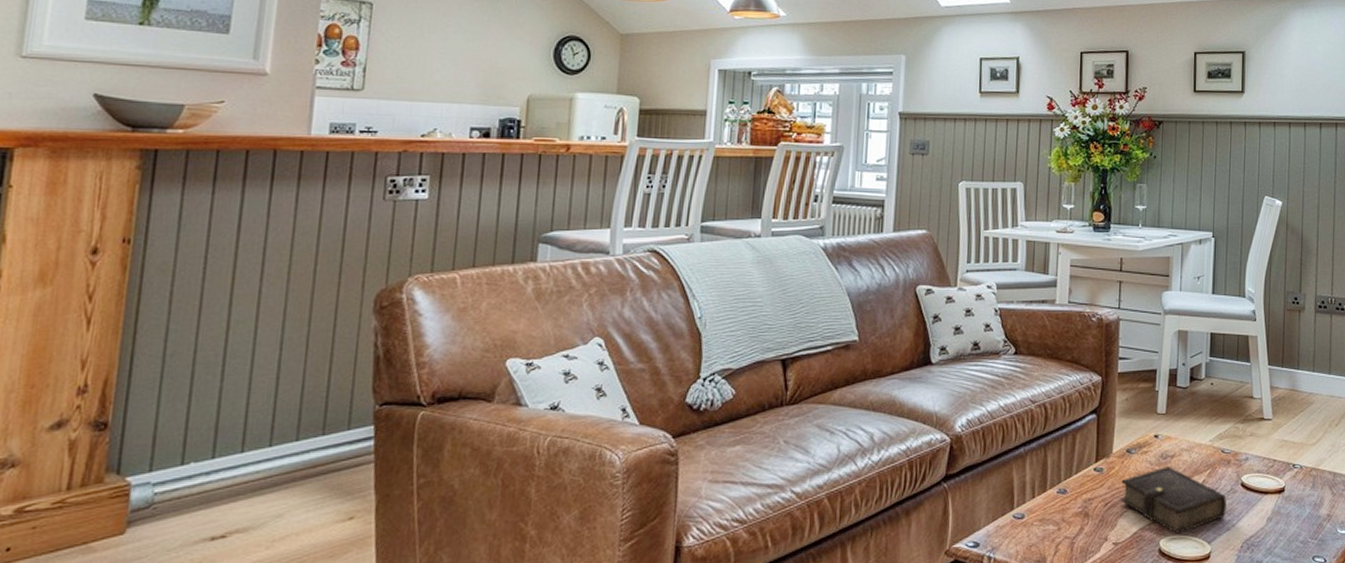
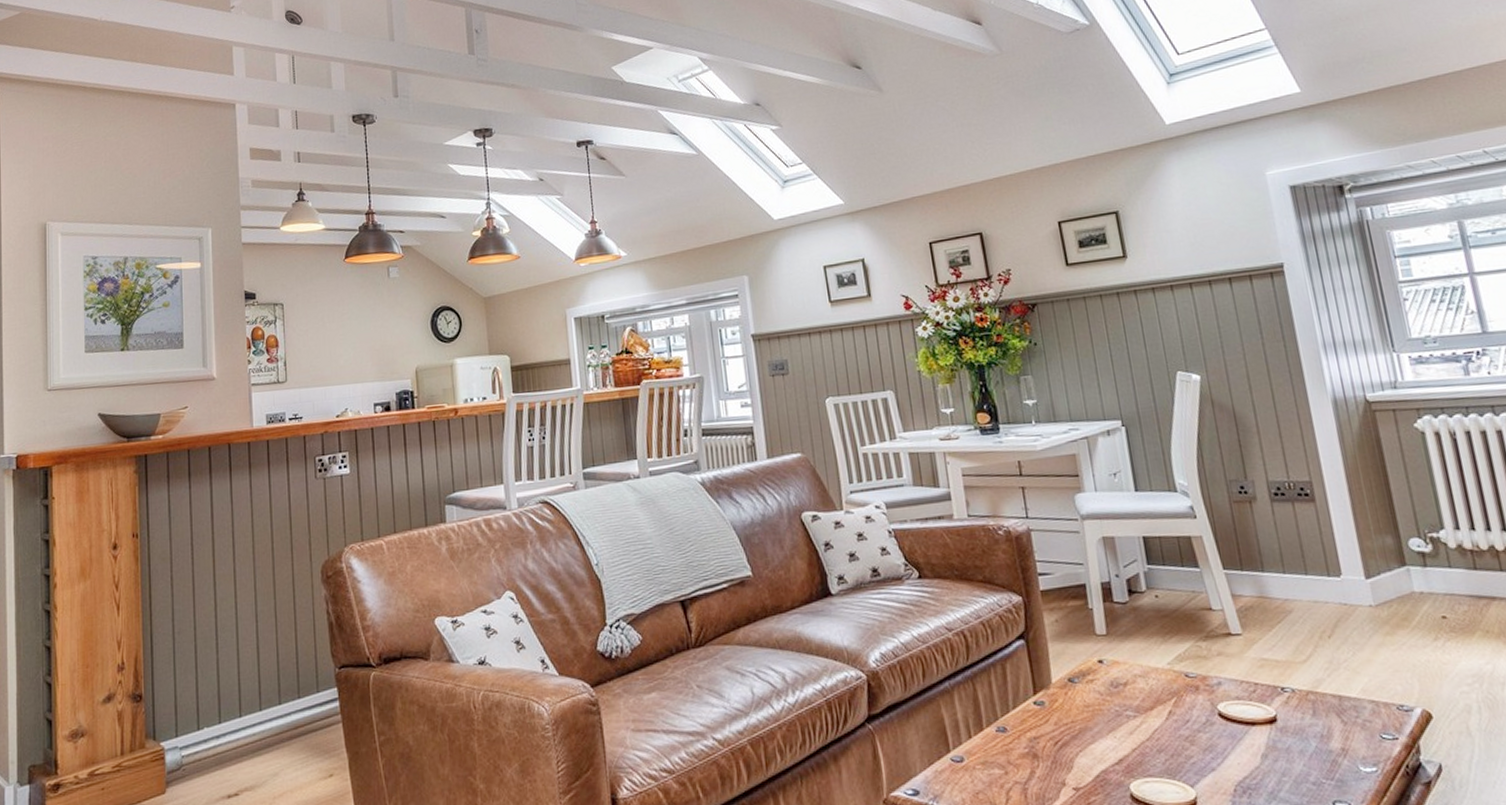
book: present [1121,466,1226,534] -> none [1069,696,1207,776]

